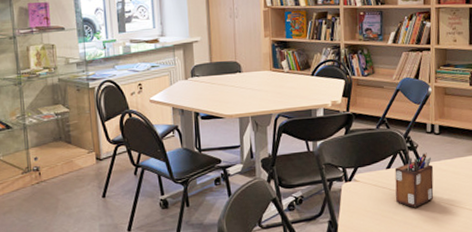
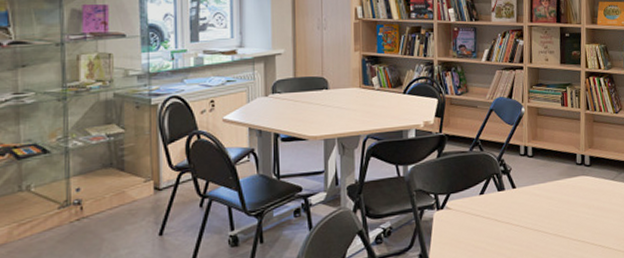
desk organizer: present [394,153,434,208] -> none [488,176,528,237]

